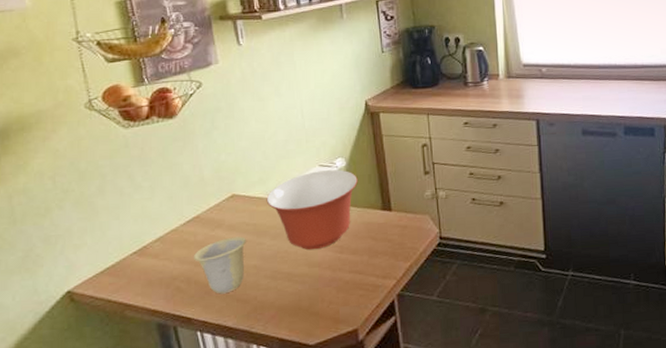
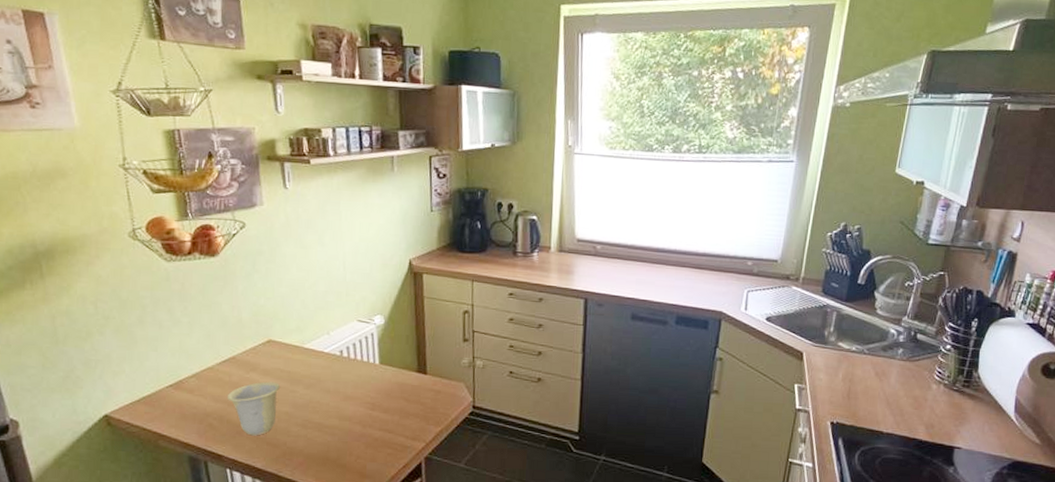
mixing bowl: present [266,170,358,250] -> none [302,326,395,404]

